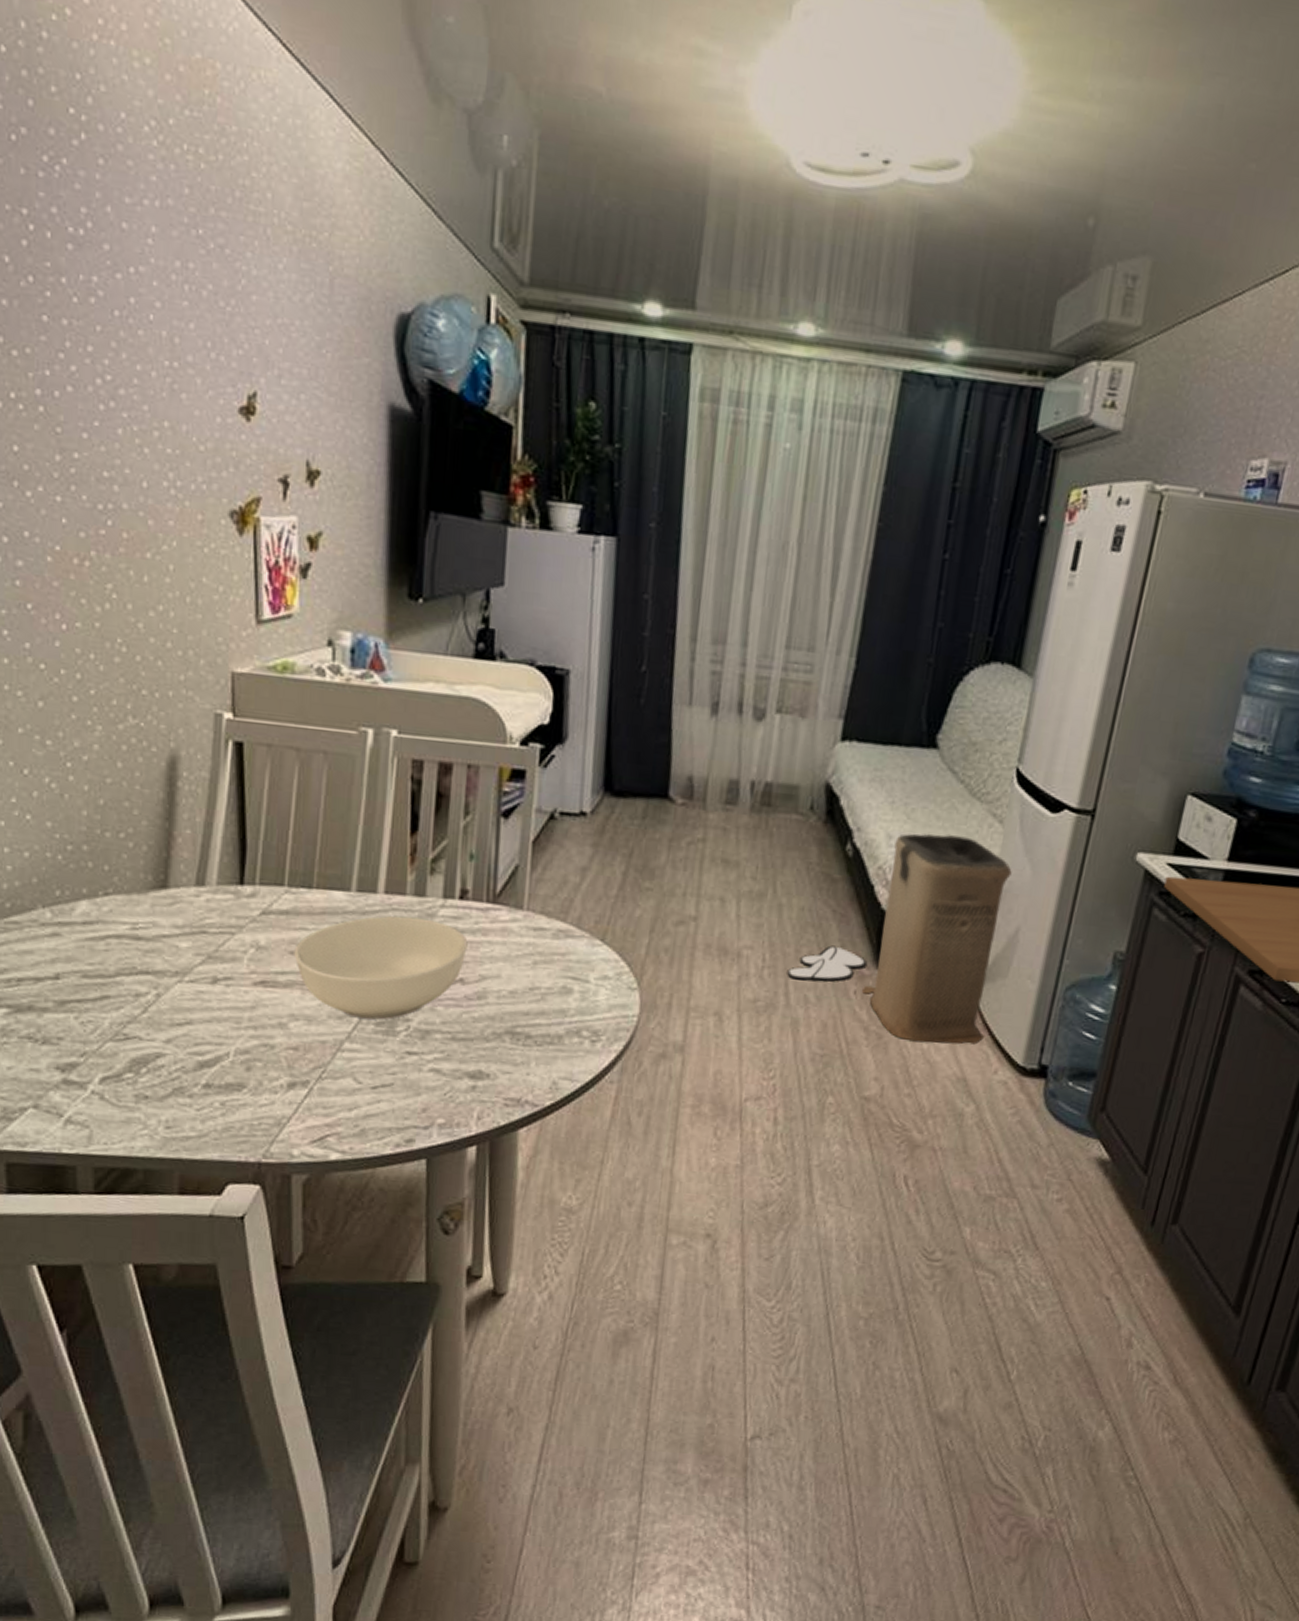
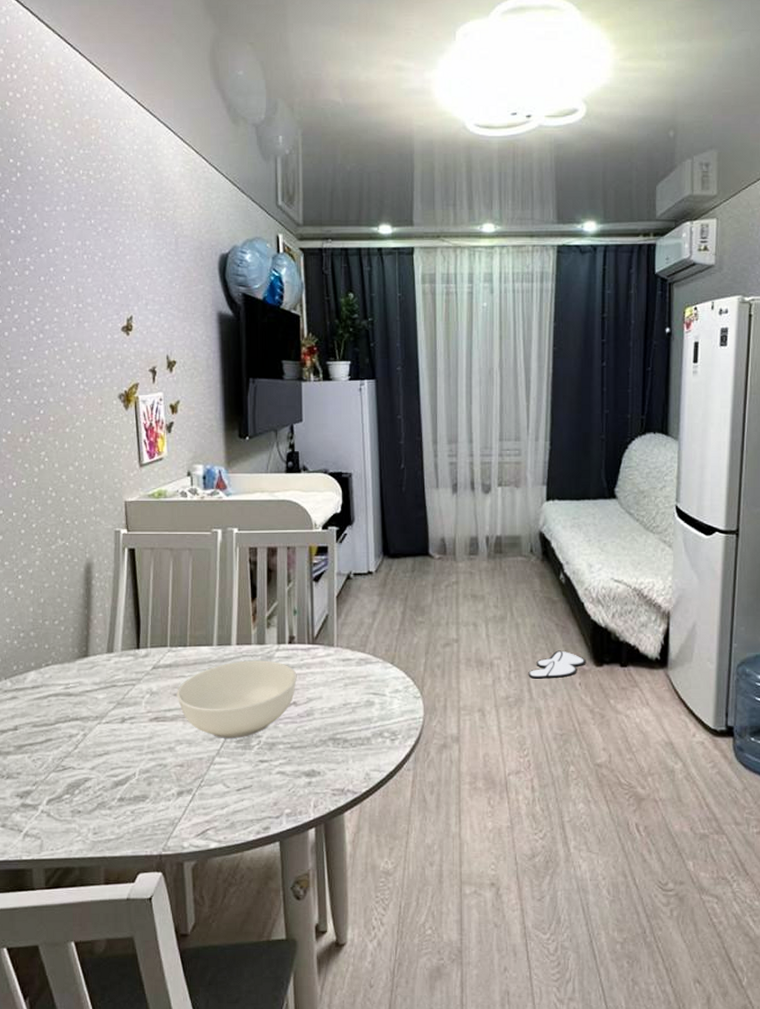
laundry basket: present [862,834,1012,1045] -> none [585,560,684,718]

